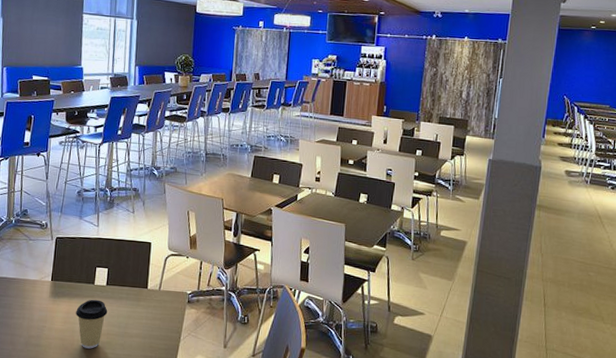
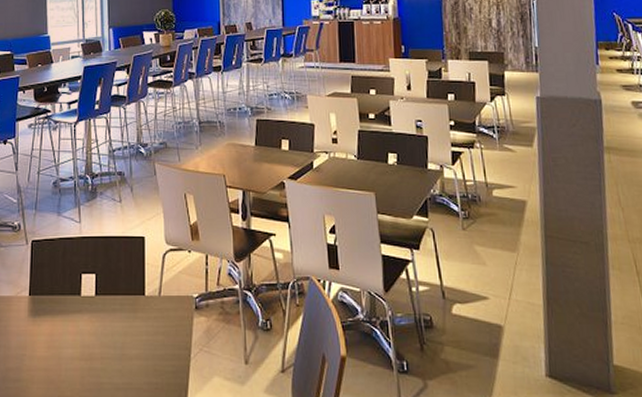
coffee cup: present [76,299,108,349] -> none [61,315,99,379]

